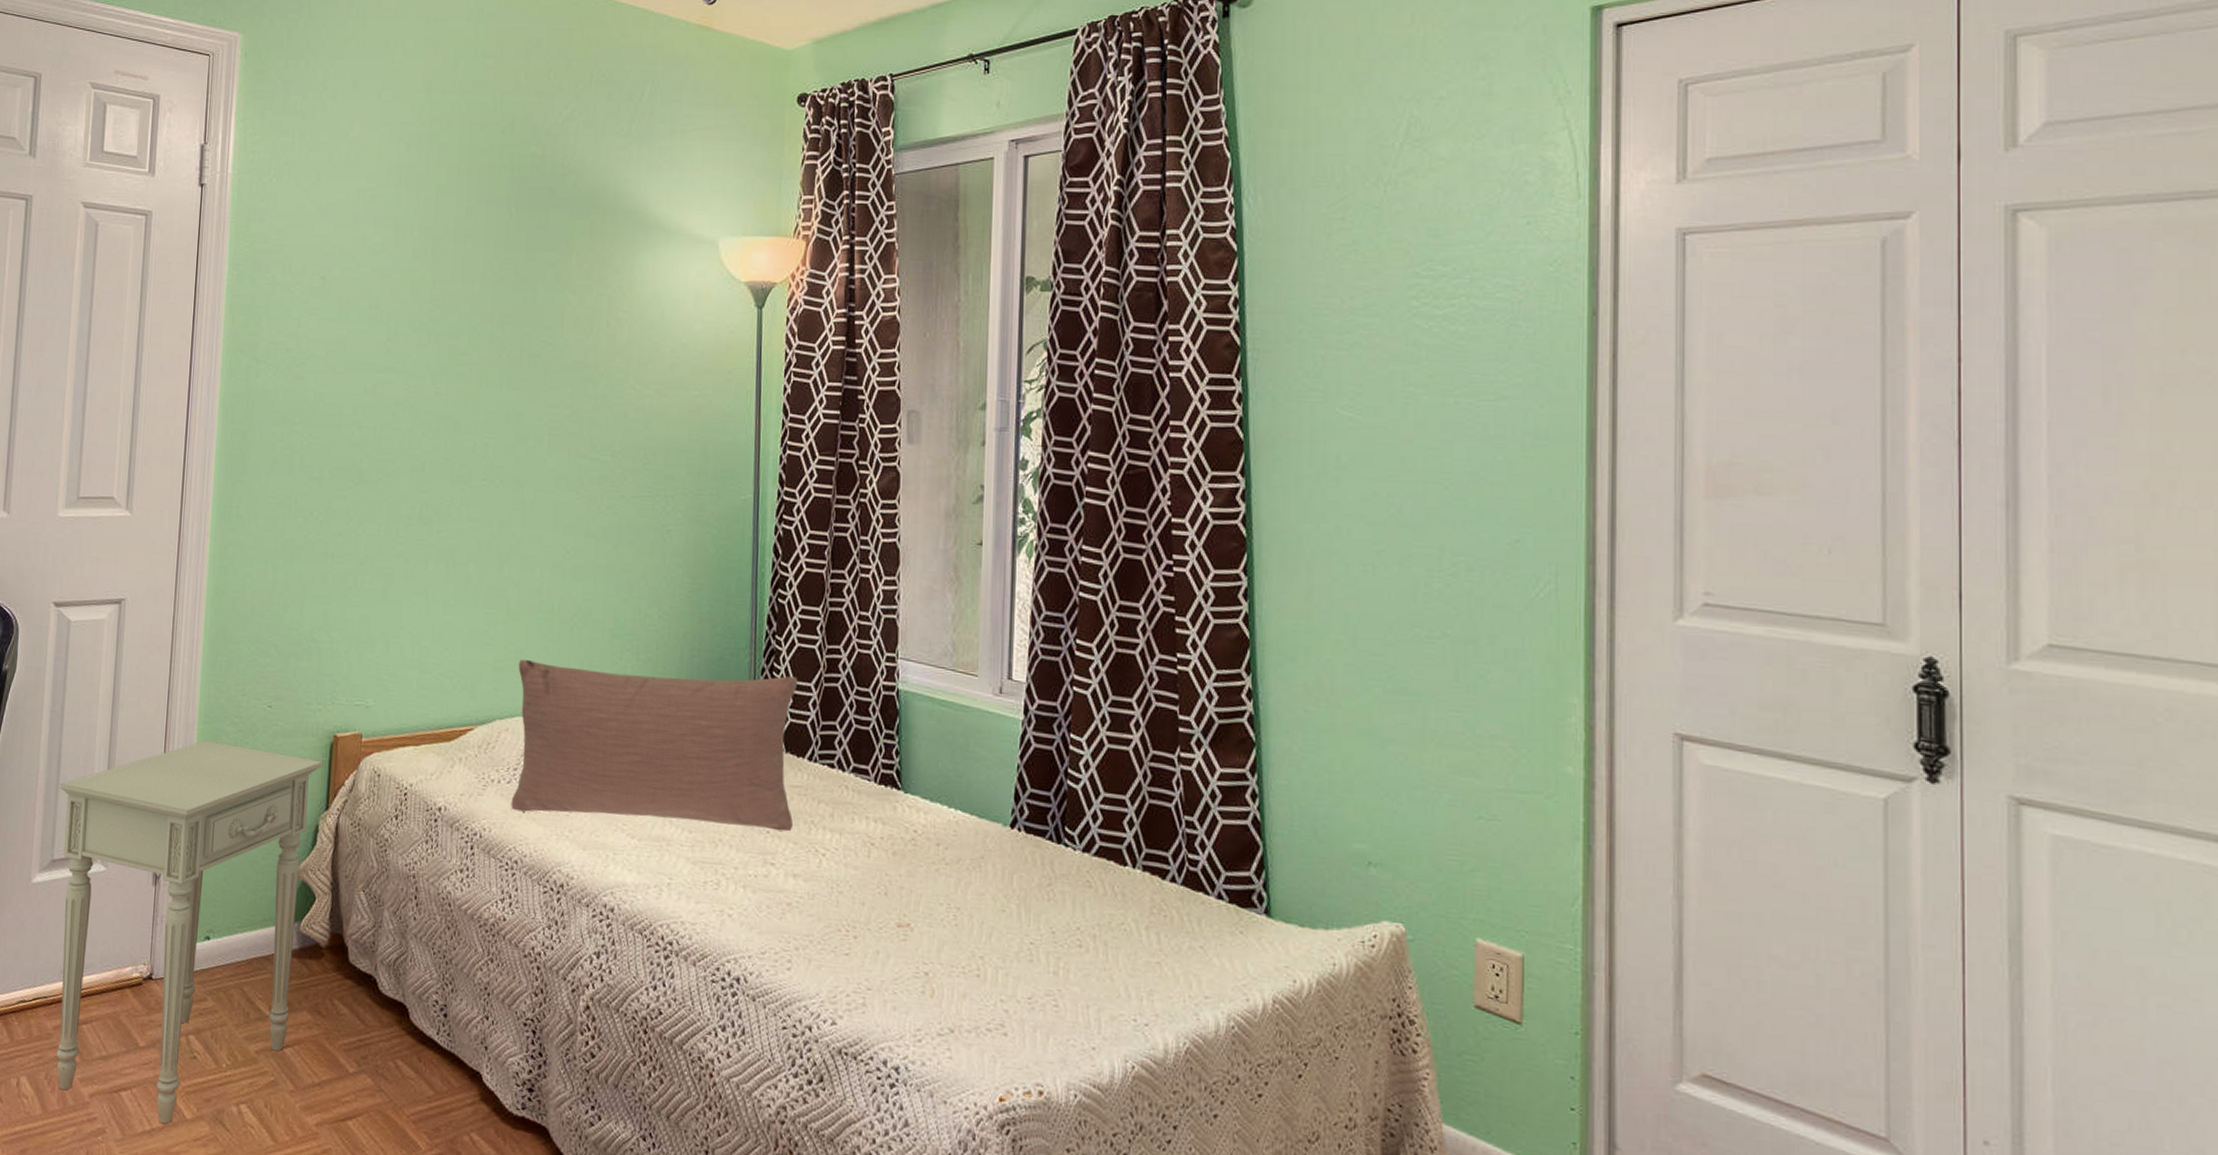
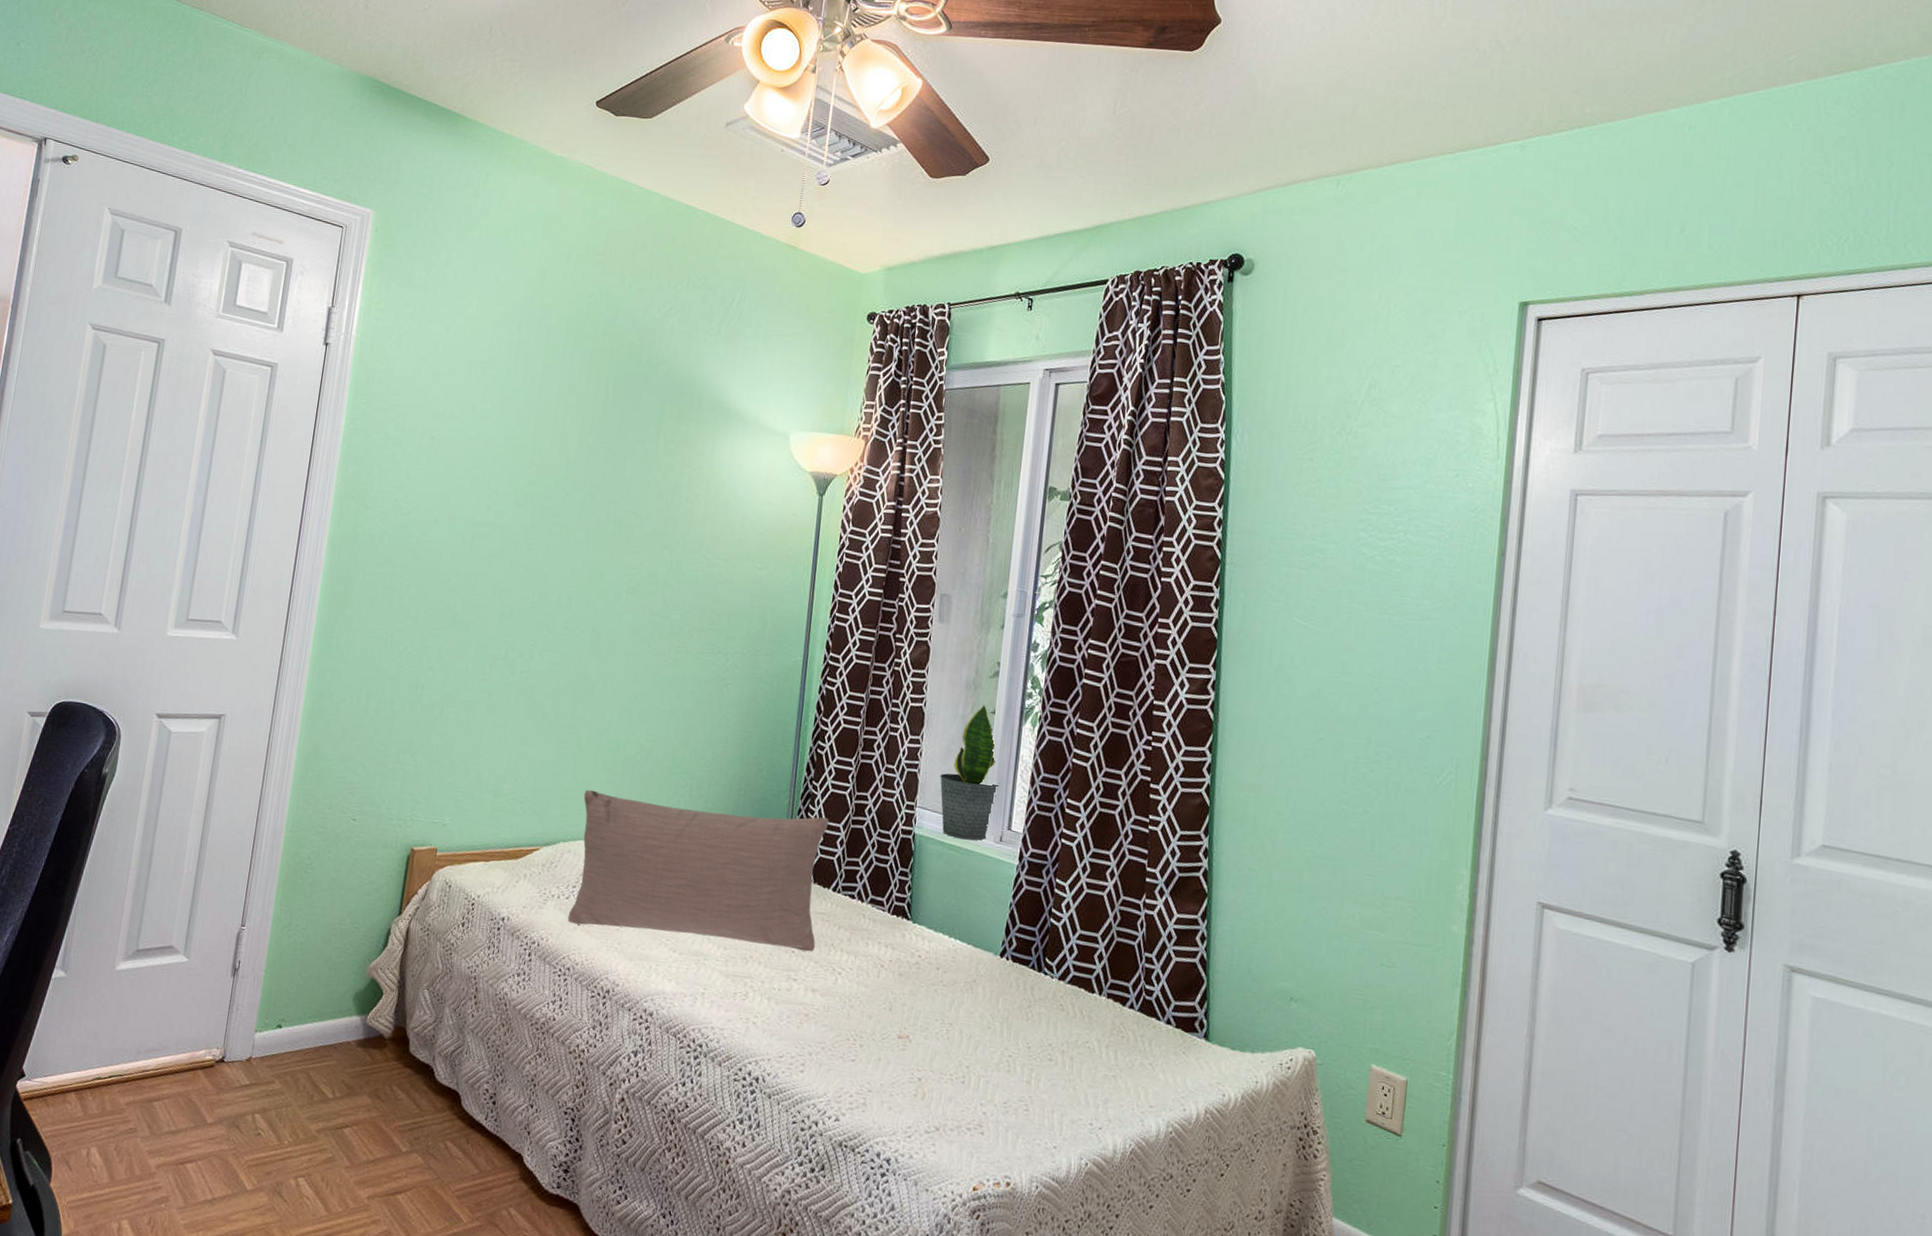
nightstand: present [56,740,324,1124] -> none [126,847,400,1194]
potted plant: none [923,534,995,694] -> present [940,704,1000,840]

